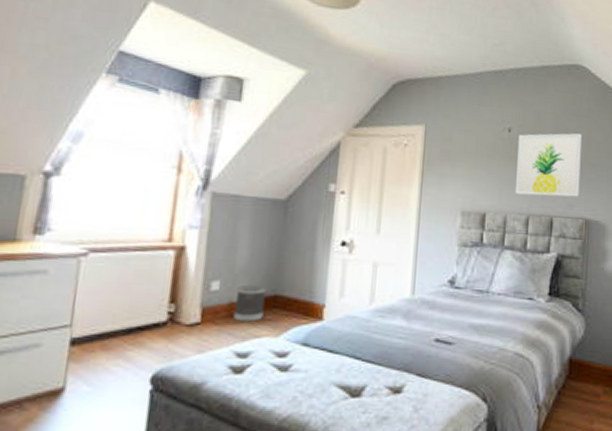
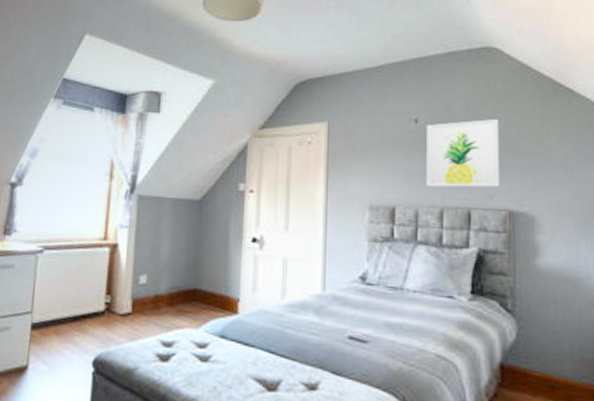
wastebasket: present [233,284,267,322] -> none [159,278,186,313]

